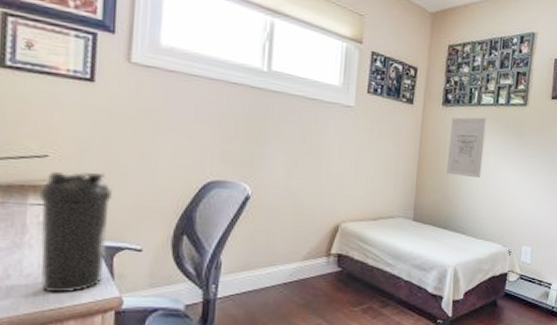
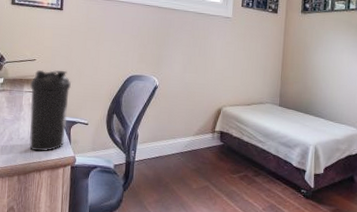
wall art: present [446,117,488,178] -> none [306,21,341,71]

